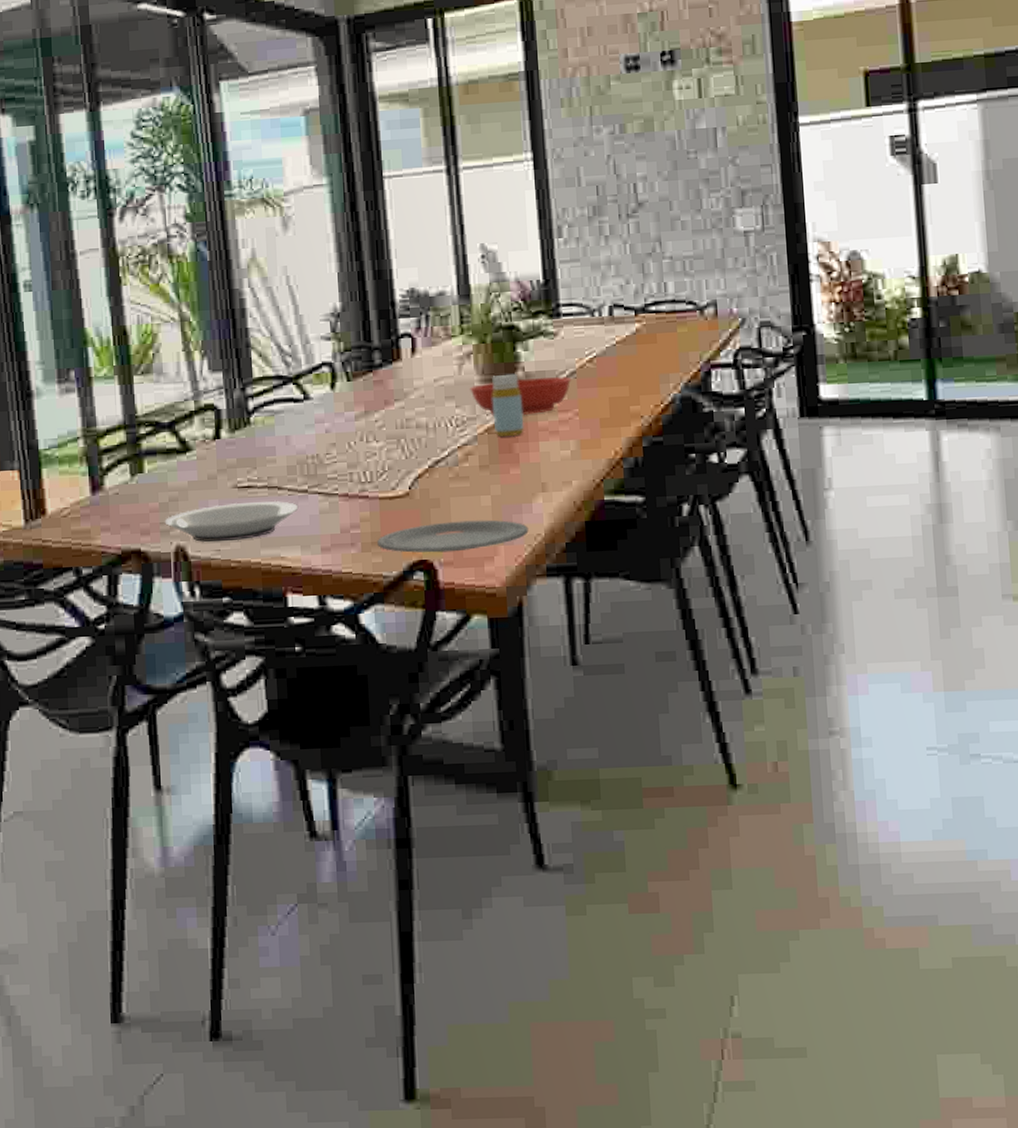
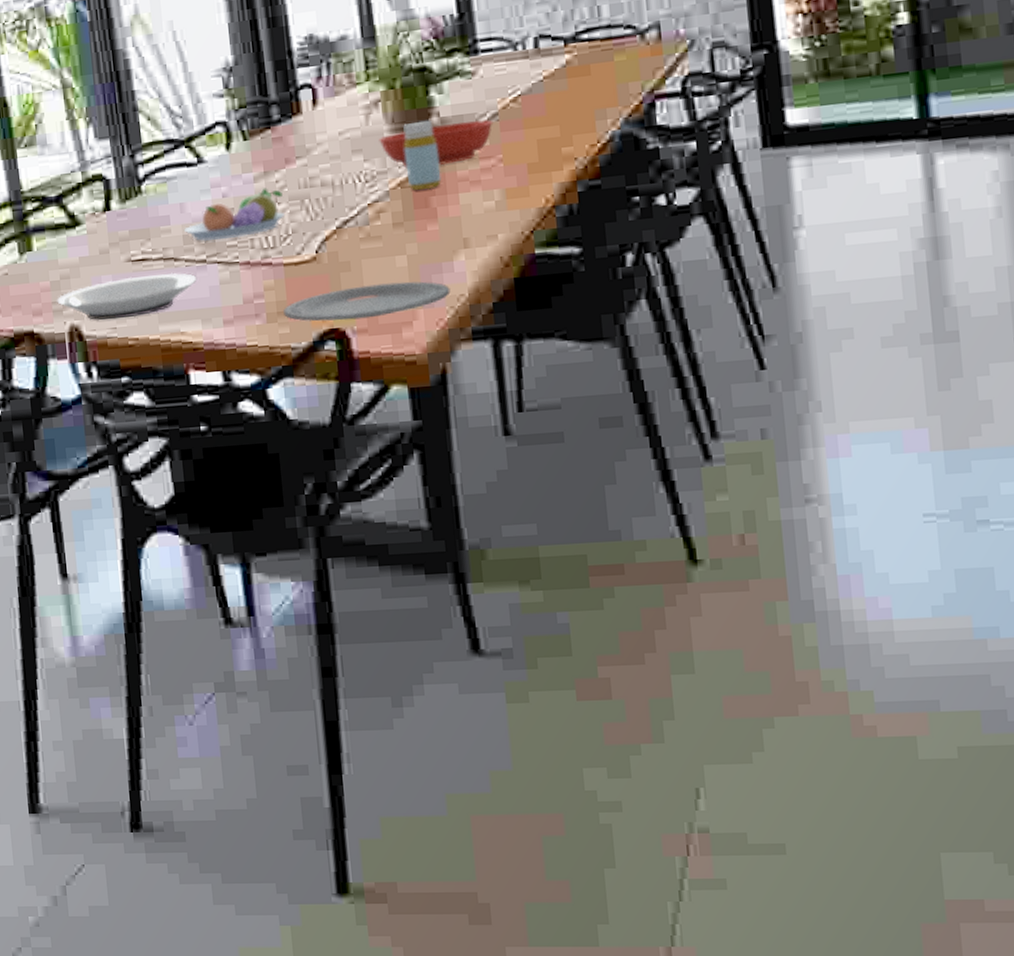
fruit bowl: none [288,426,382,473] -> present [183,188,284,242]

